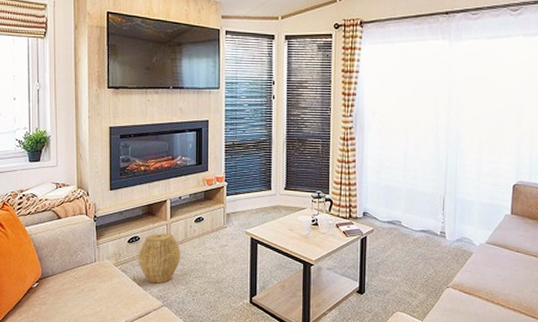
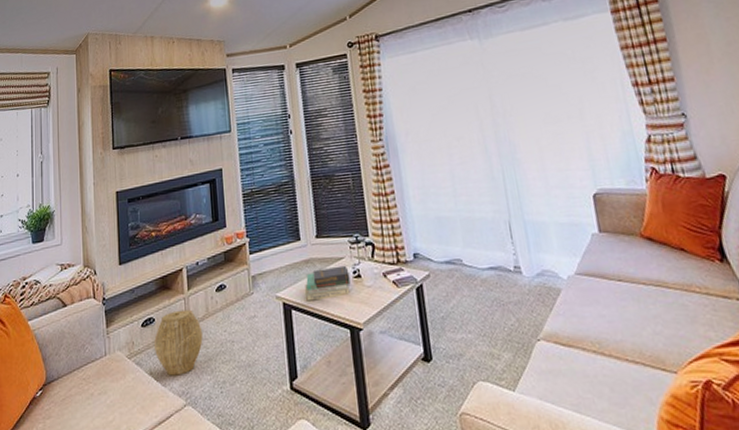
books: none [271,214,309,239] -> present [305,265,351,302]

